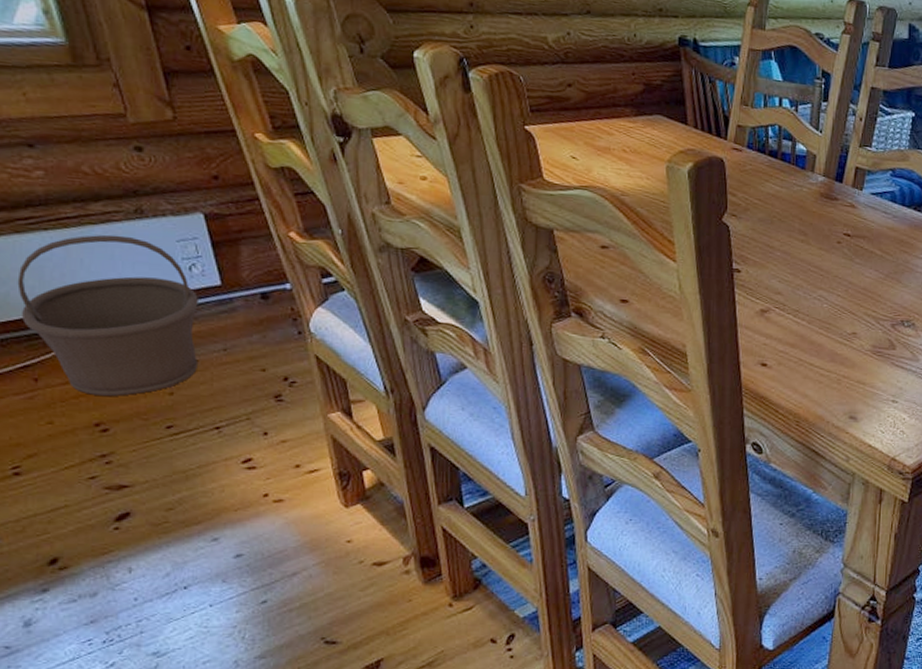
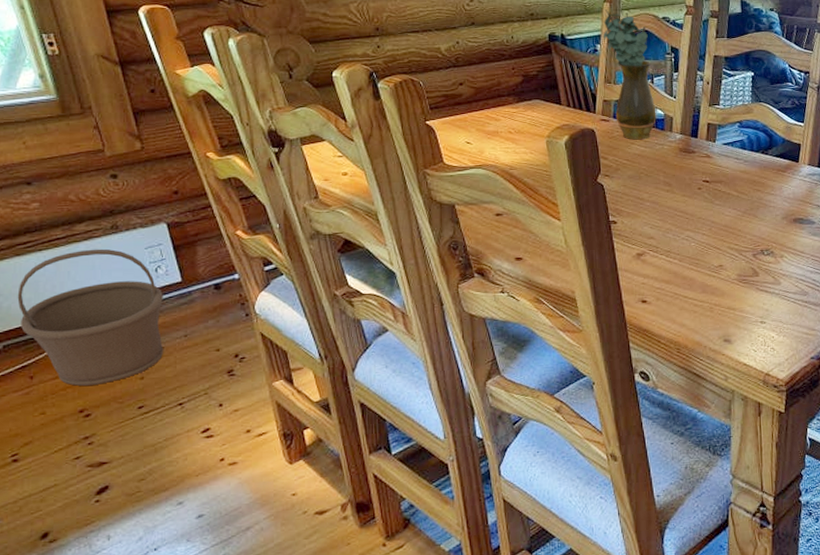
vase: none [743,14,798,178] -> present [603,9,656,140]

